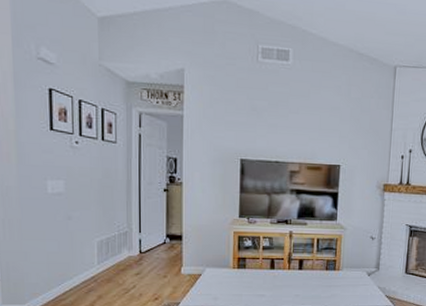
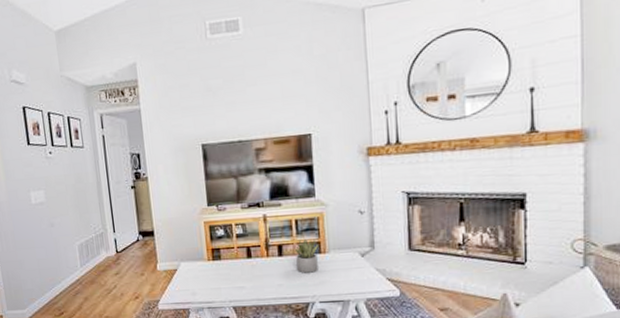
succulent plant: none [313,257,334,286] -> present [294,239,318,273]

